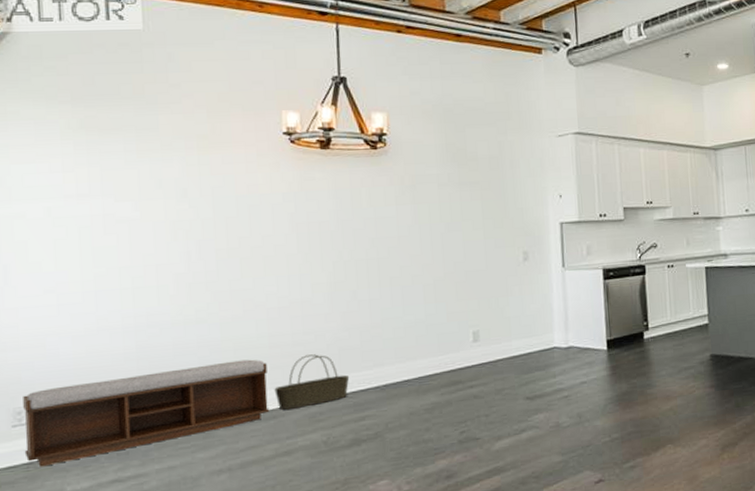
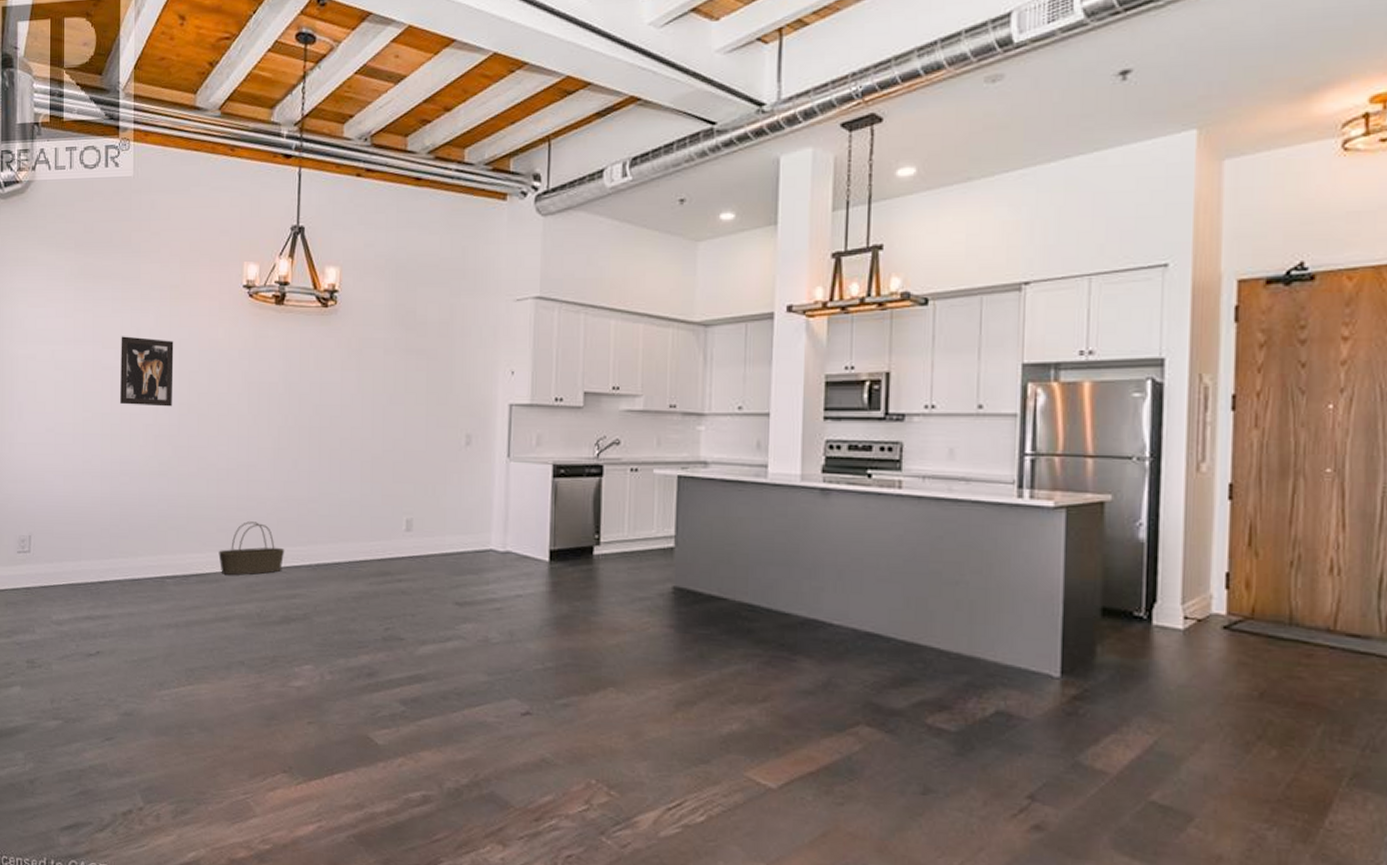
bench: present [23,359,270,467] -> none [25,518,214,594]
wall art: none [138,187,208,256] -> present [120,336,174,407]

